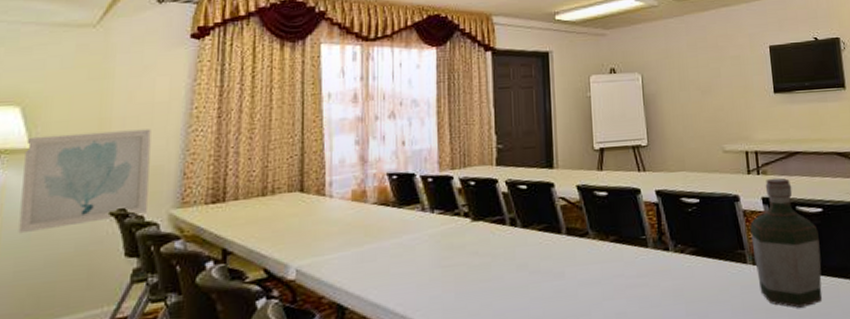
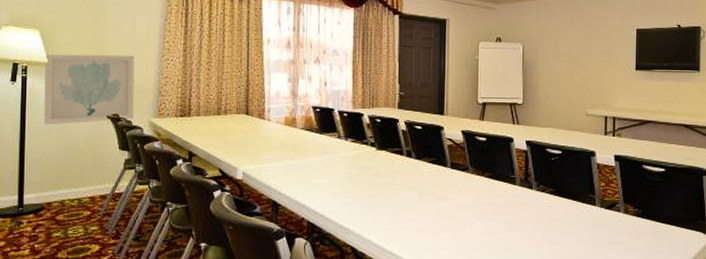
bottle: present [750,178,823,308] -> none [601,140,659,244]

